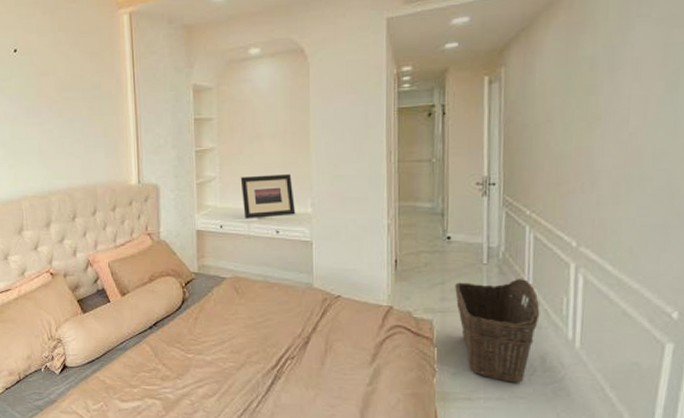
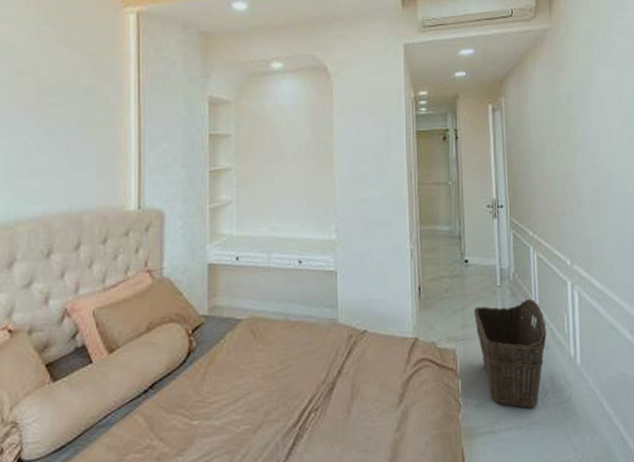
picture frame: present [240,174,296,219] -> none [260,198,320,249]

